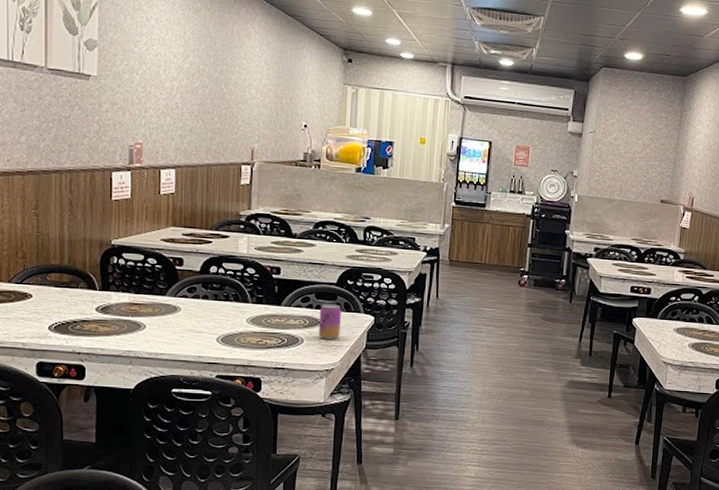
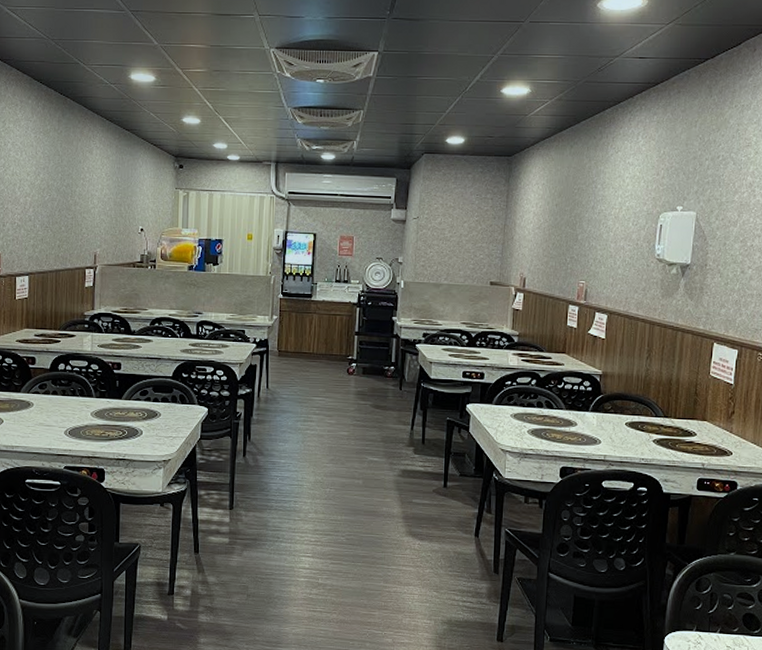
beer can: present [318,304,341,340] -> none [156,396,177,432]

